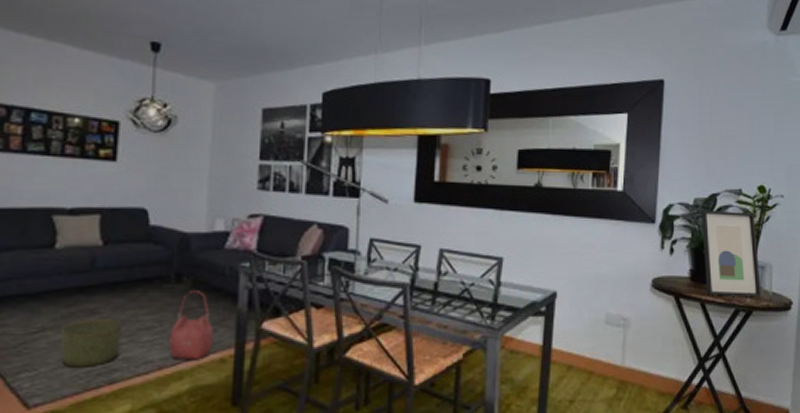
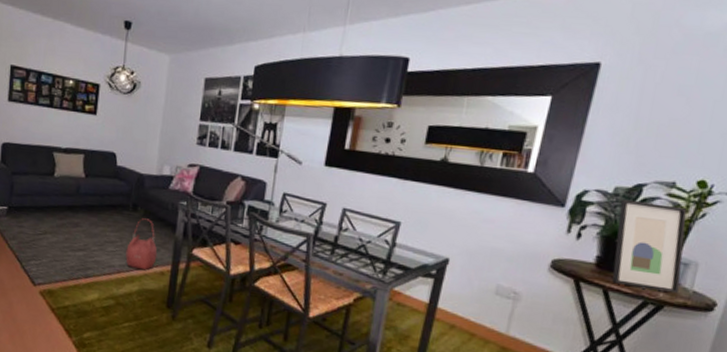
basket: present [61,319,124,368] -> none [55,229,96,264]

